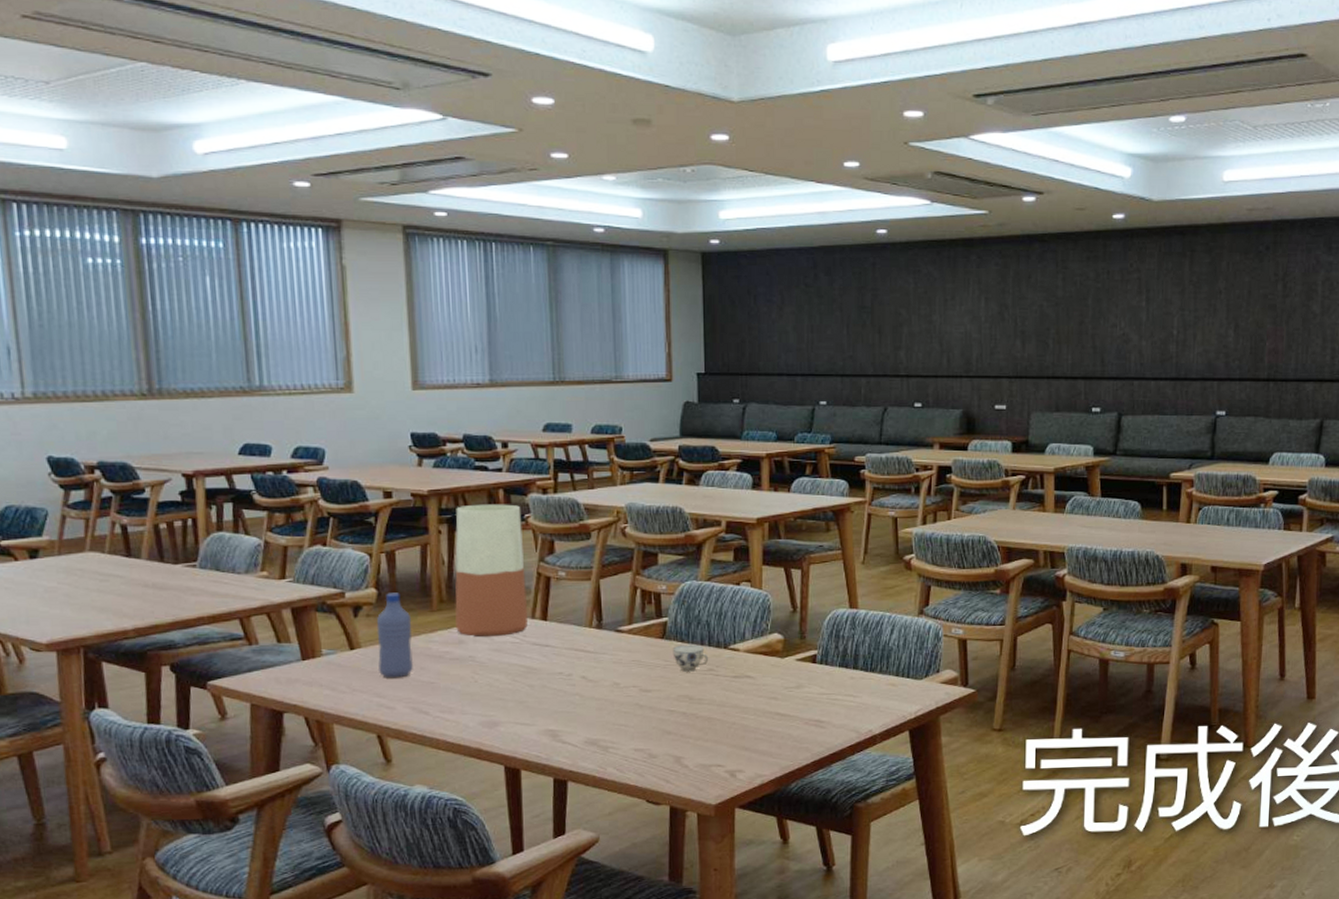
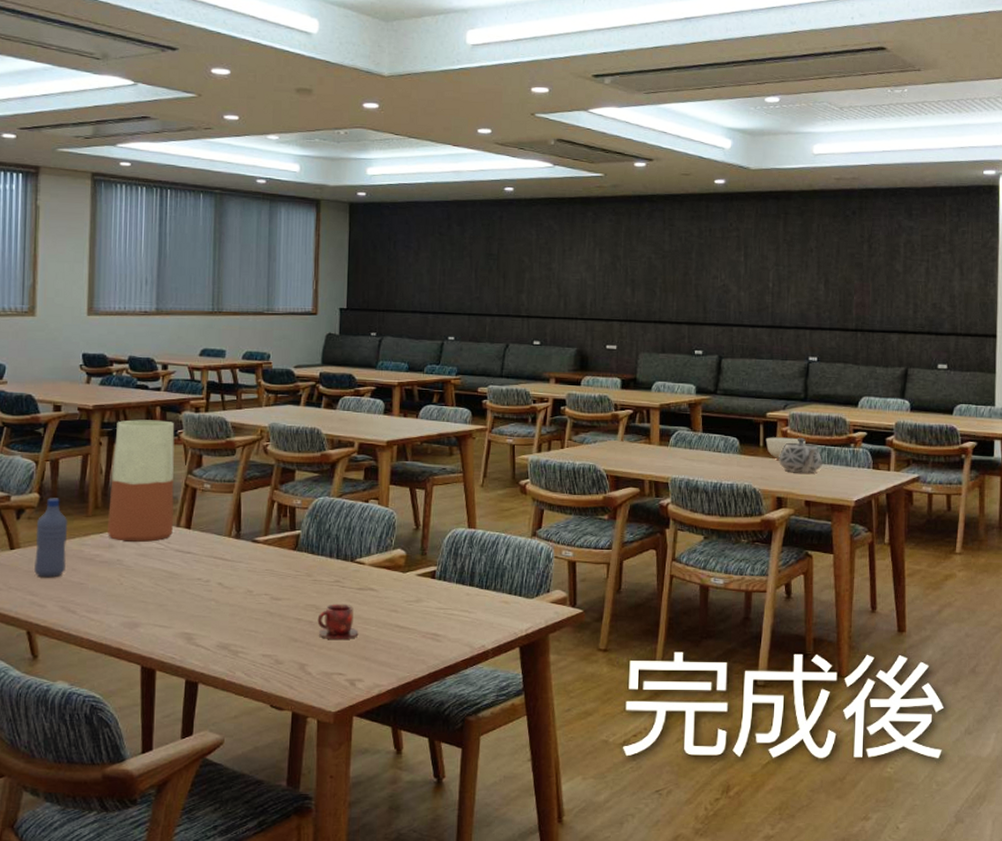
teacup: present [672,644,709,672] -> none [303,556,336,582]
teacup: none [691,693,737,731] -> present [317,603,359,640]
bowl: none [1169,499,1212,524] -> present [765,437,806,460]
teapot: none [1183,499,1230,537] -> present [779,438,823,473]

